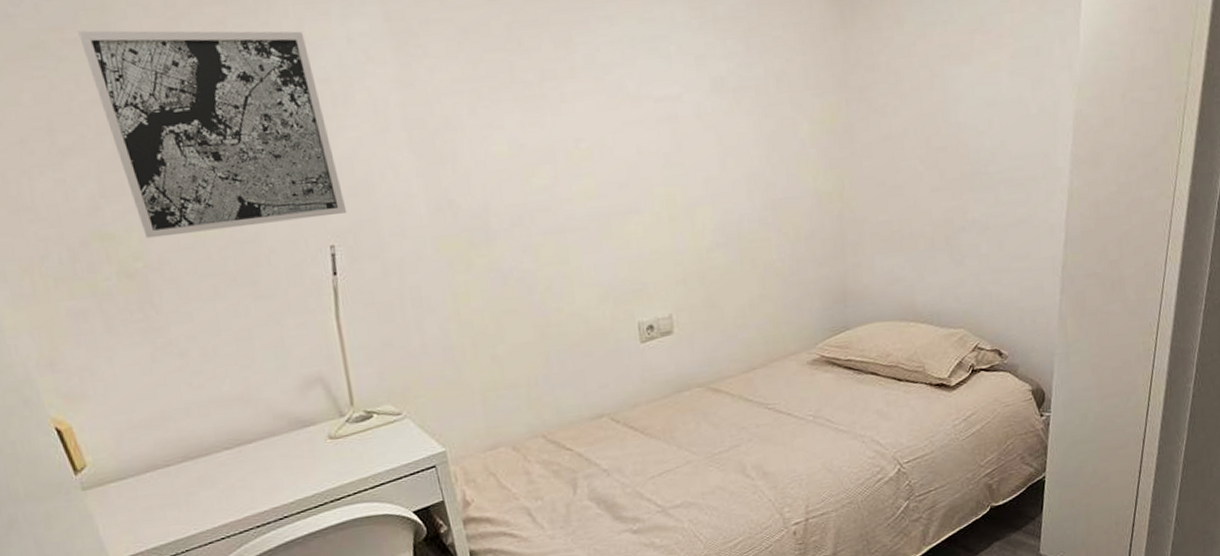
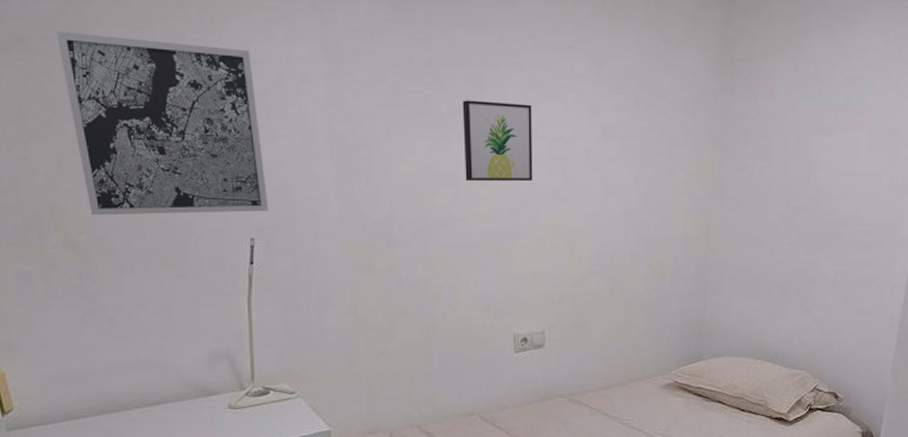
wall art: none [551,61,640,157] -> present [462,100,533,182]

